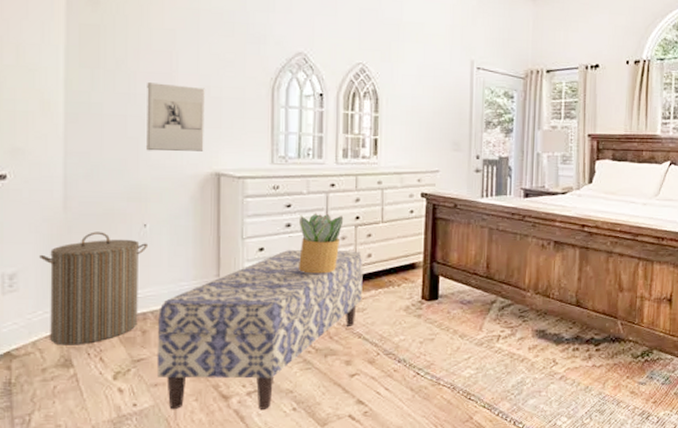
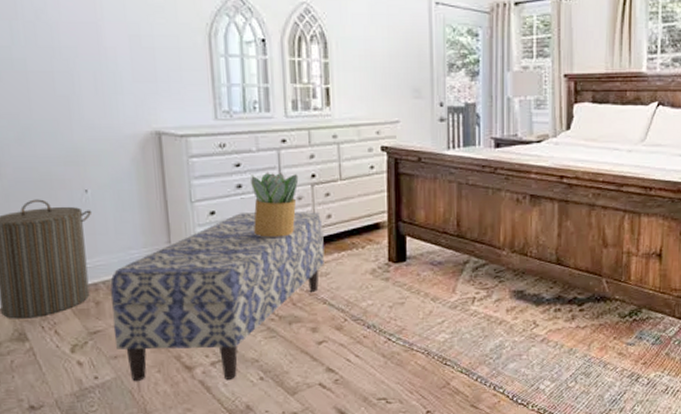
wall sculpture: present [146,82,205,151] -> none [71,34,141,110]

